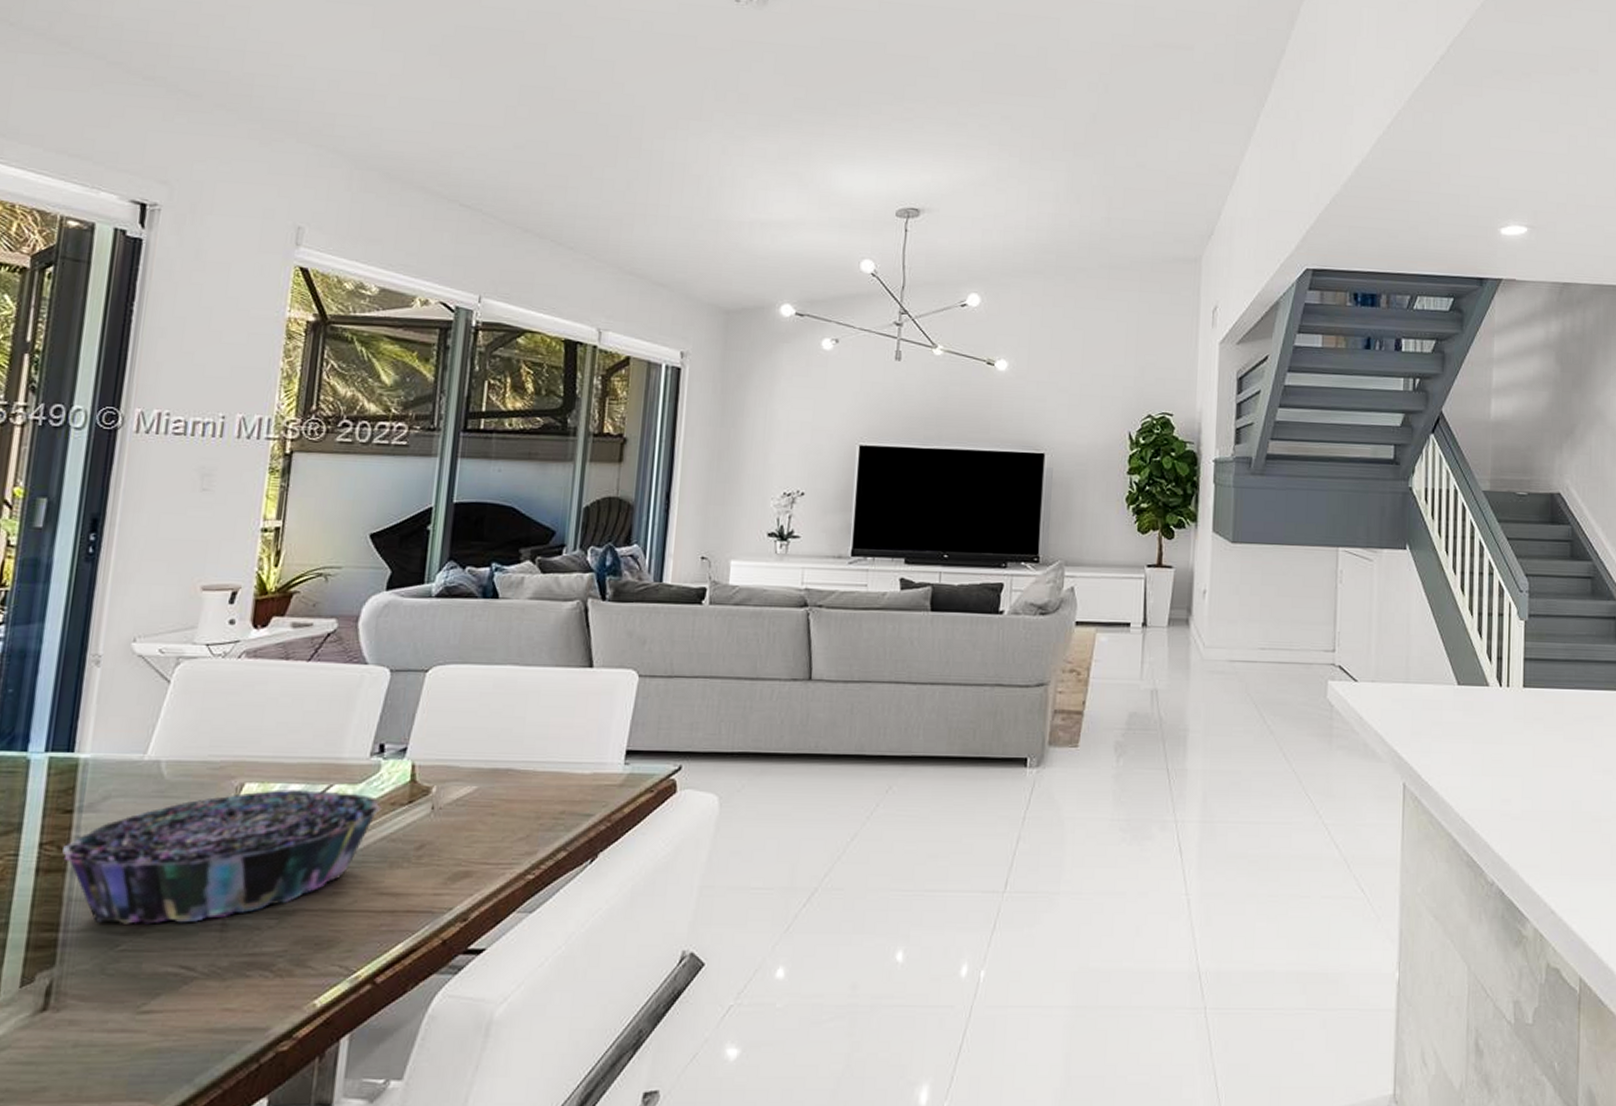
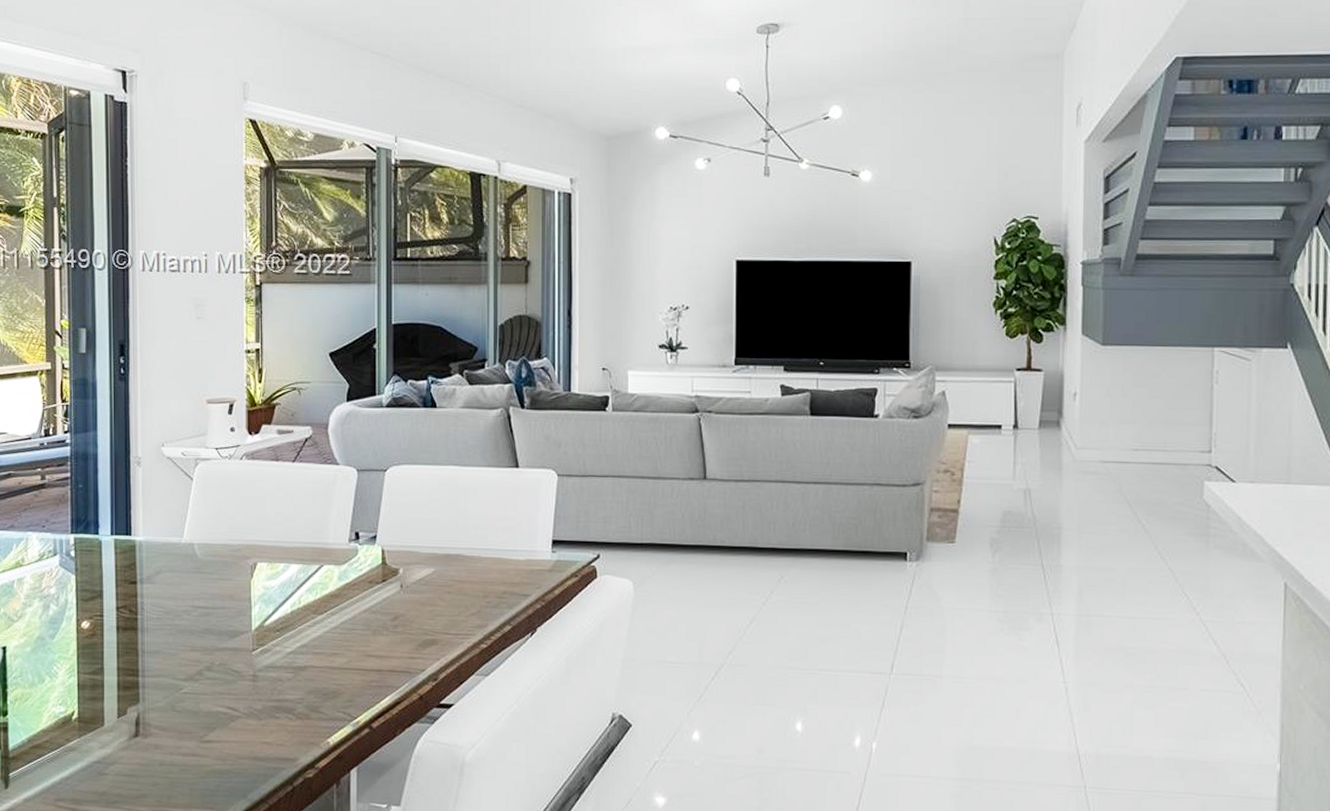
decorative bowl: present [62,789,382,924] -> none [133,568,362,674]

